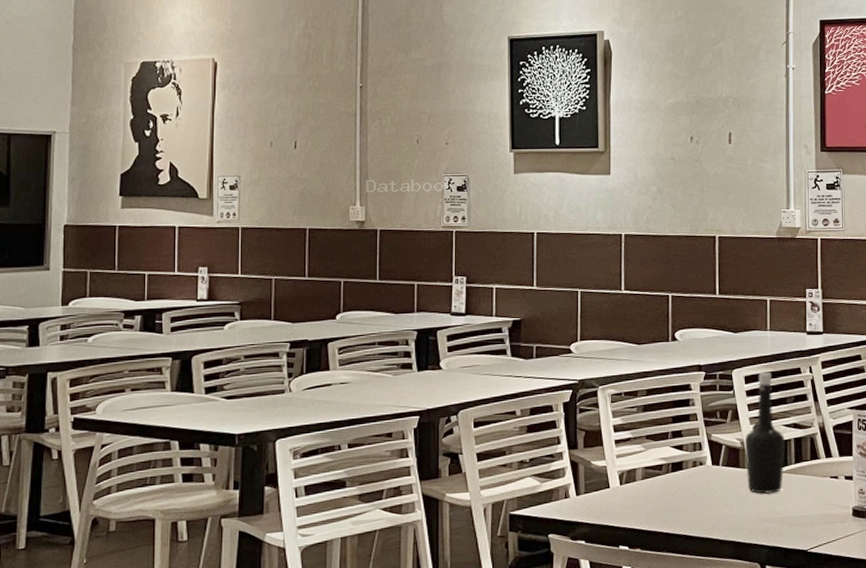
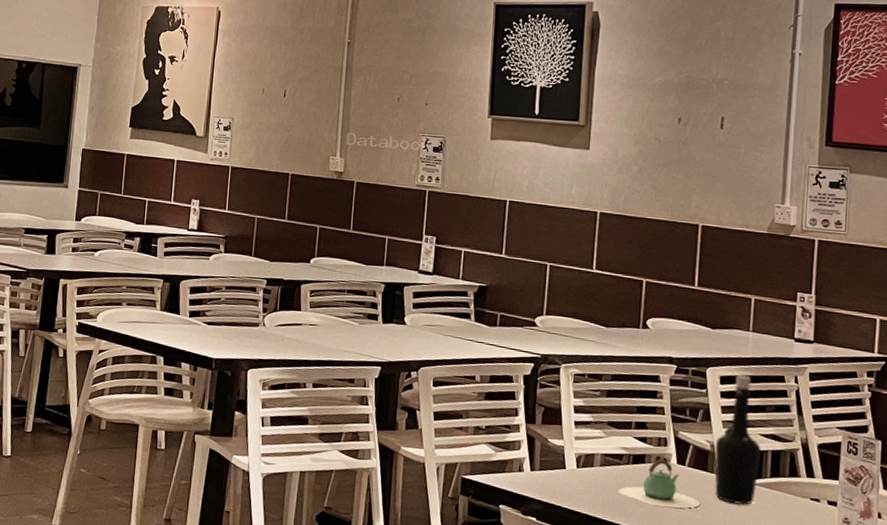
teapot: none [660,463,735,509] -> present [618,459,700,509]

